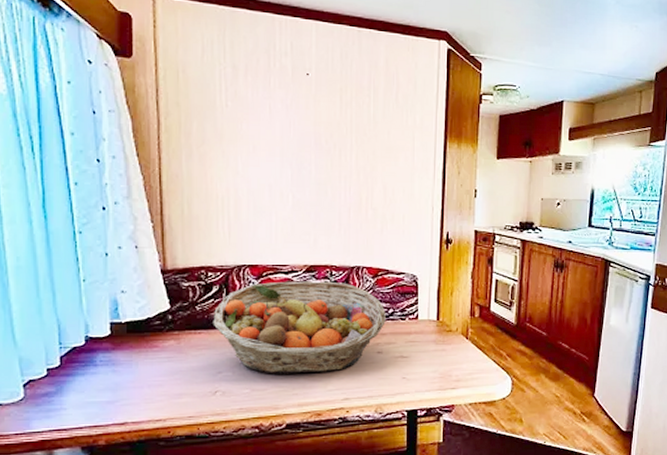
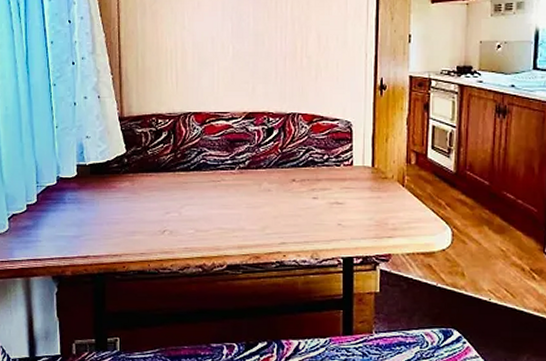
fruit basket: present [213,281,386,374] -> none [162,127,321,217]

